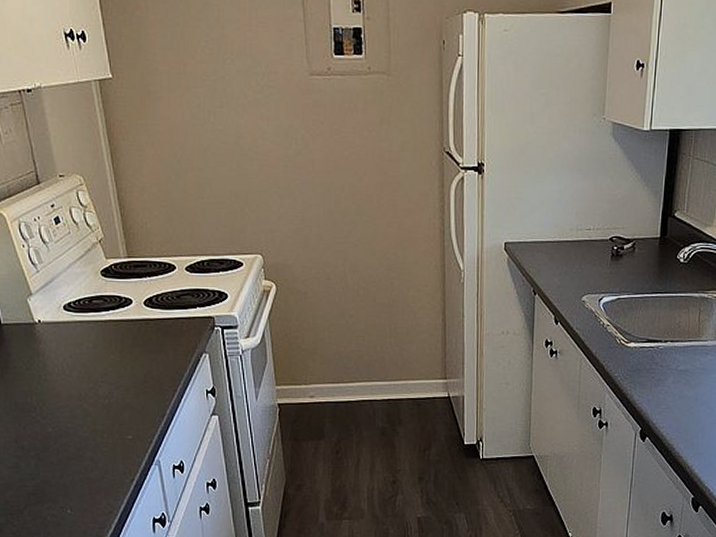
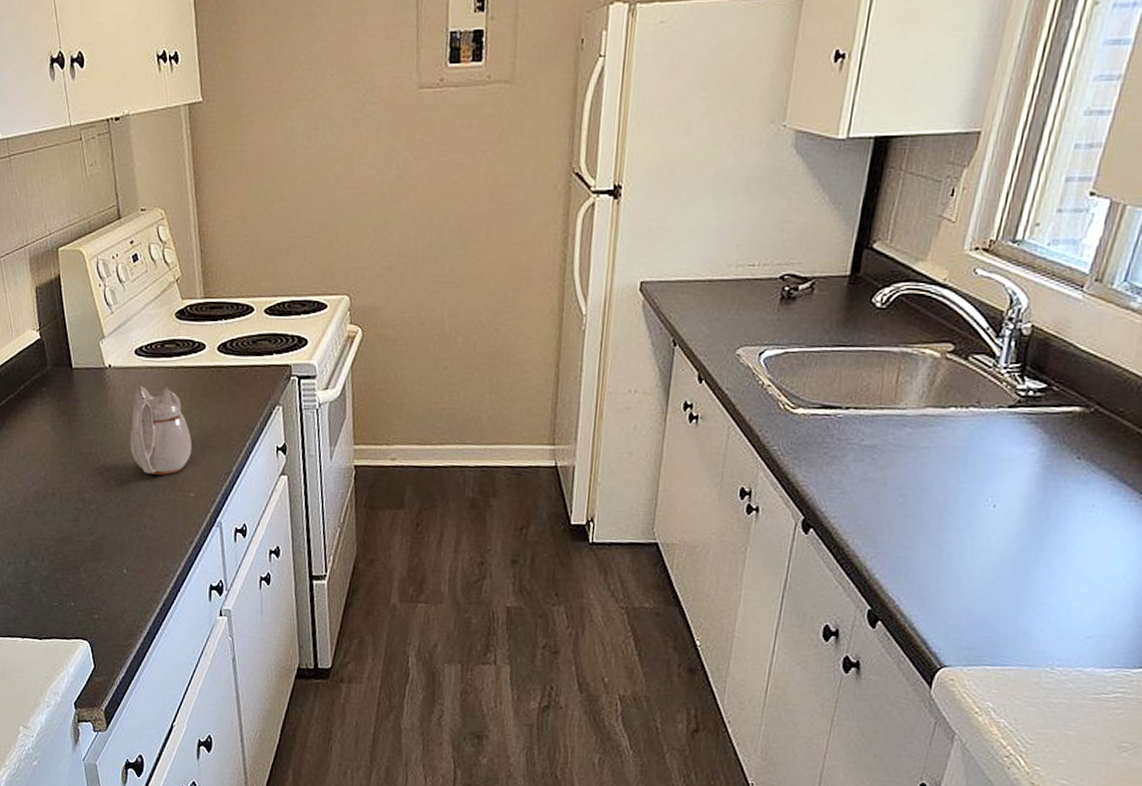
teapot: none [64,338,127,420] -> present [130,386,193,475]

